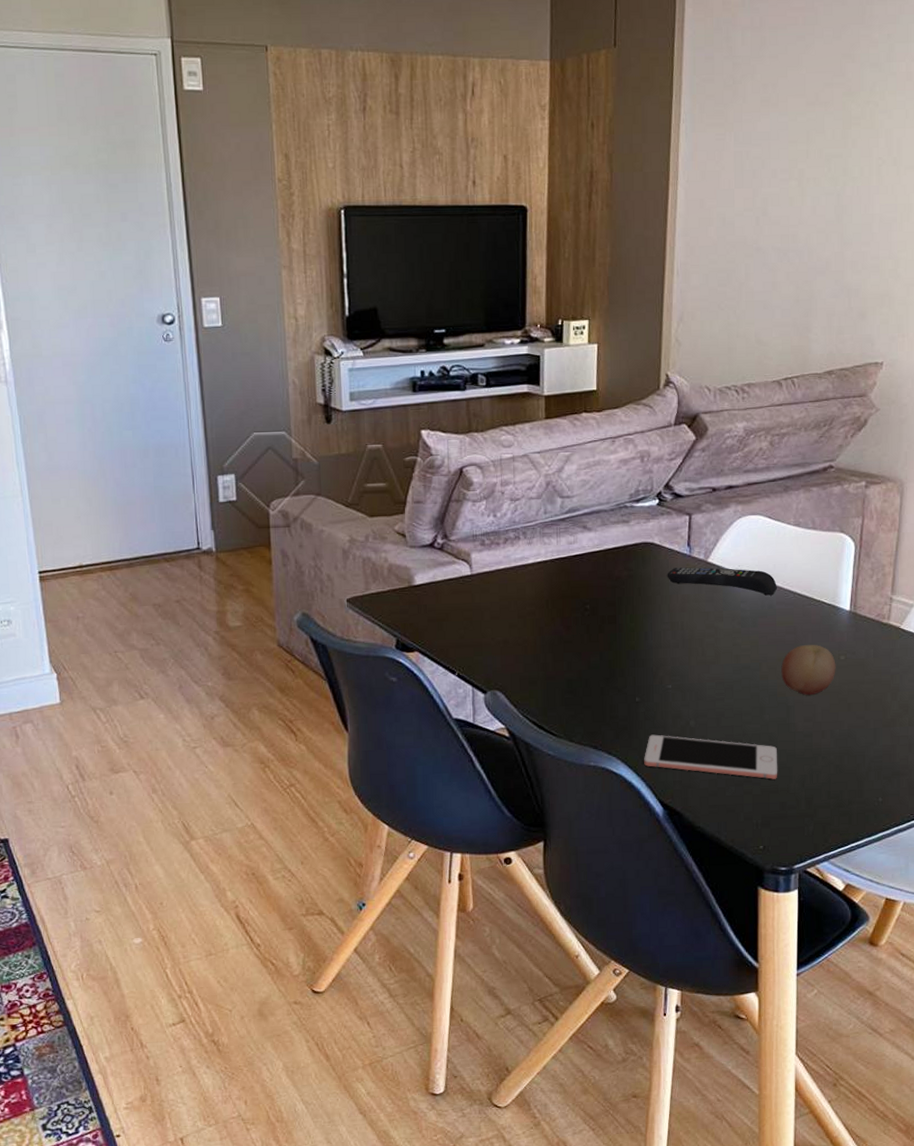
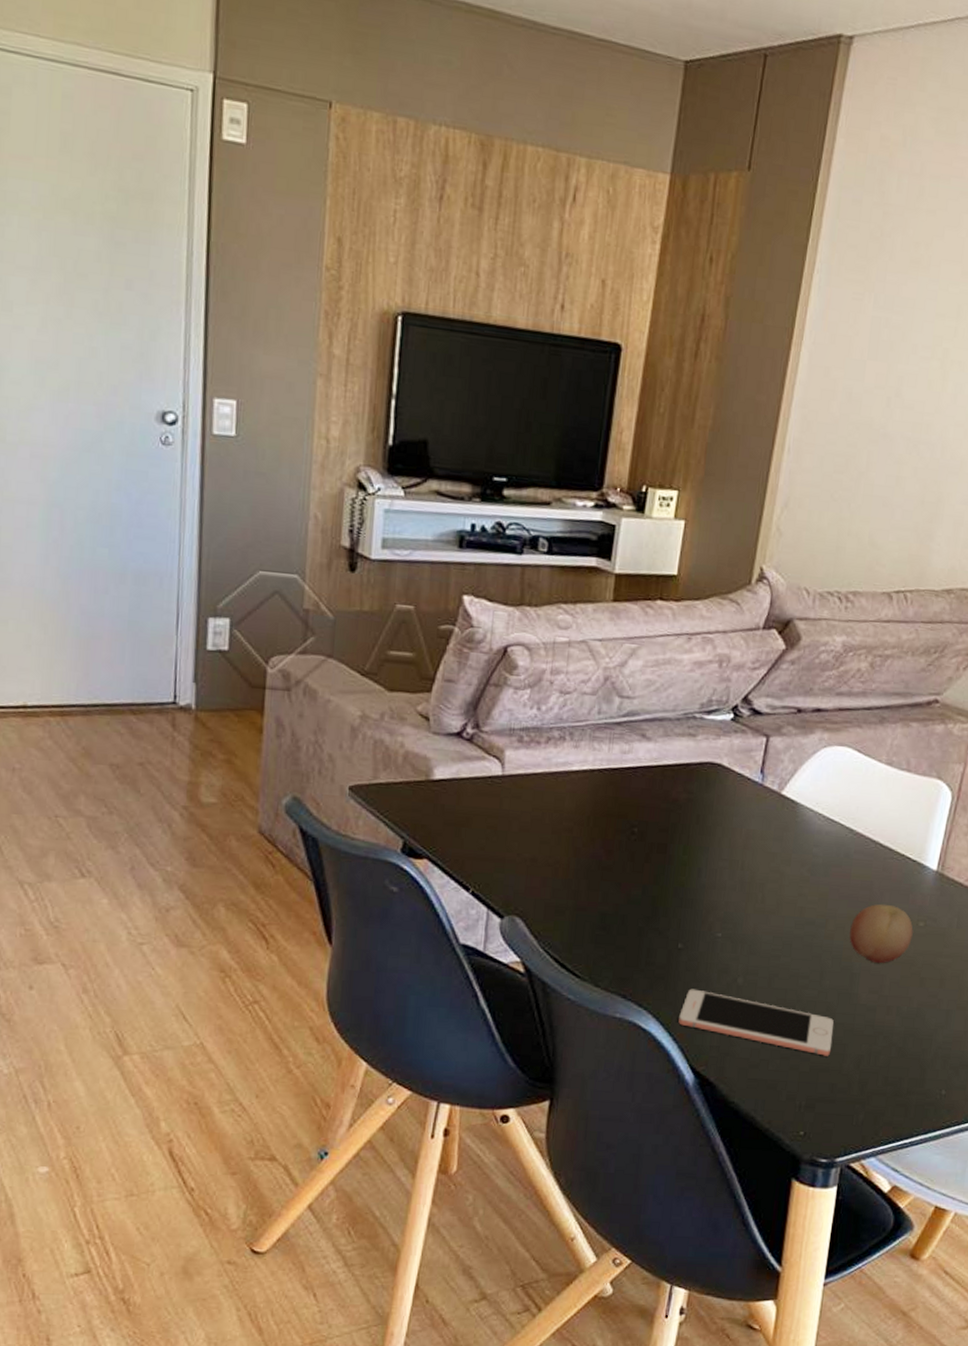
remote control: present [667,567,777,596] -> none [732,796,858,842]

